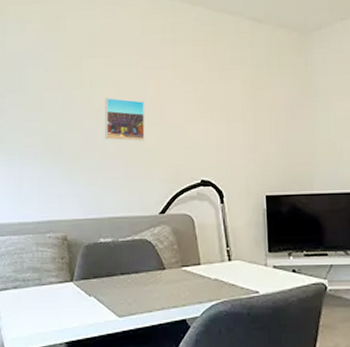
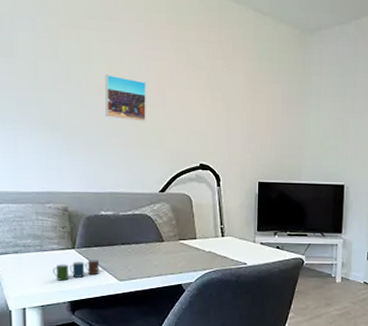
cup: none [51,293,97,318] -> present [53,260,99,281]

